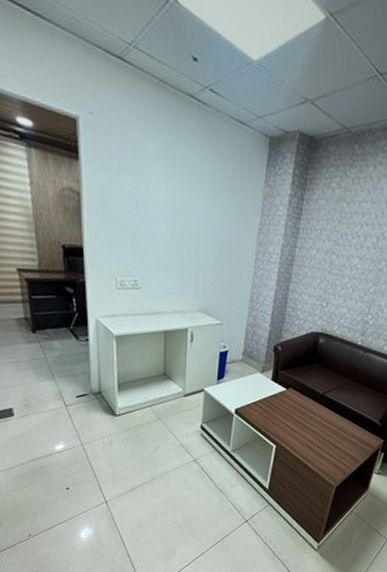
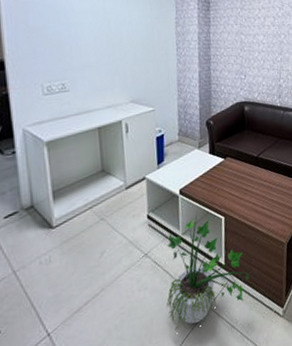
potted plant: none [208,434,292,533] -> present [167,211,250,331]

